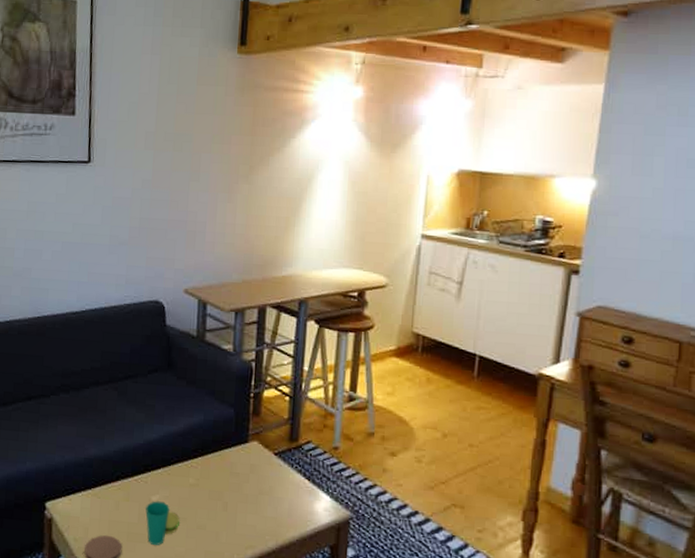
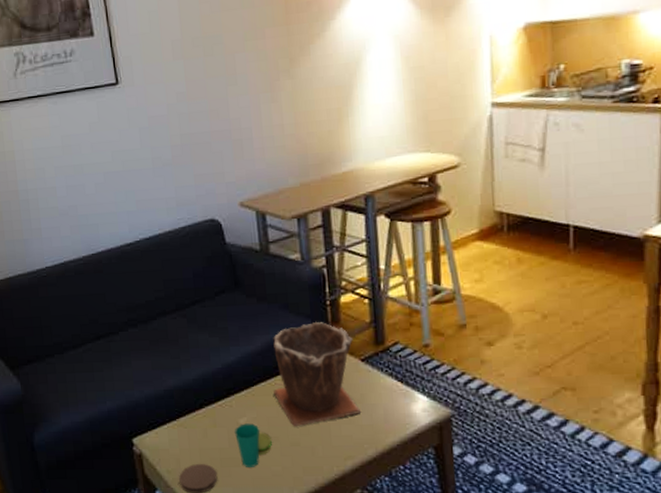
plant pot: none [189,411,270,510] -> present [273,321,362,426]

